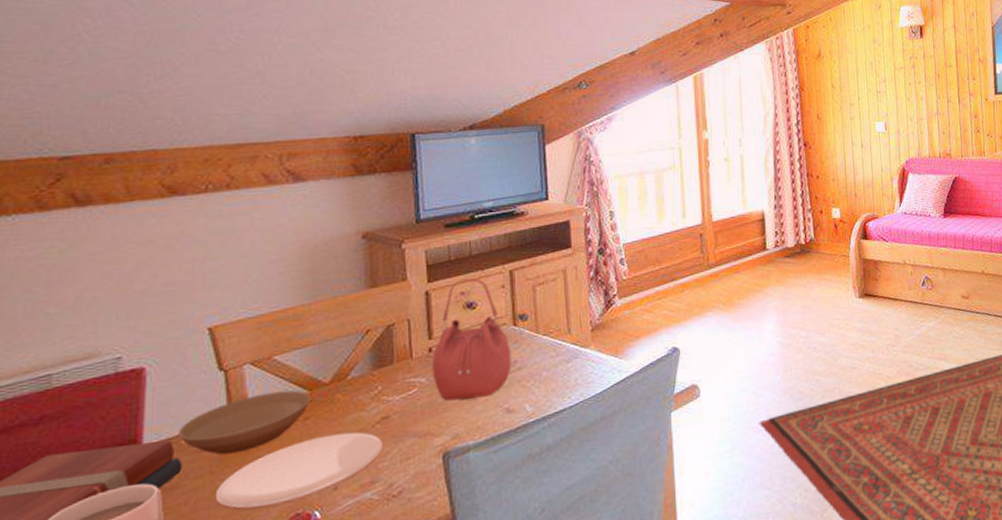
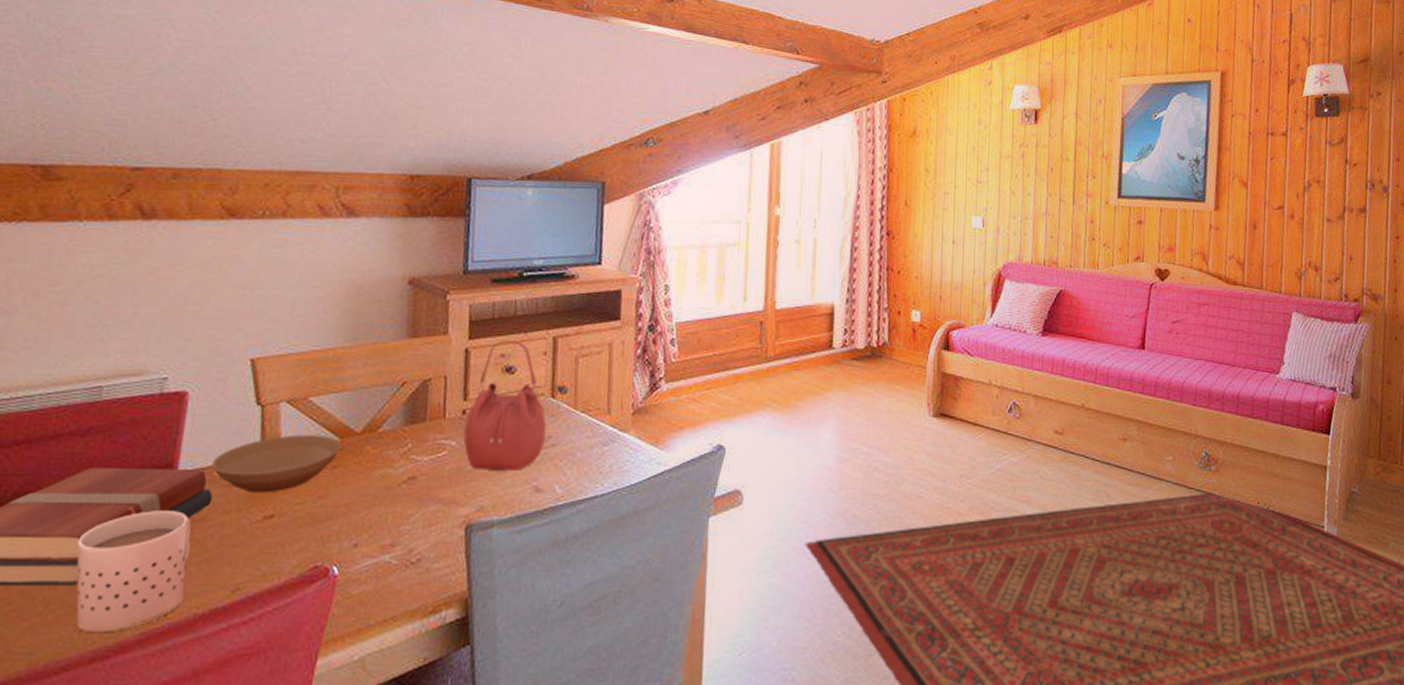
plate: present [215,432,382,510] -> none [239,488,407,554]

